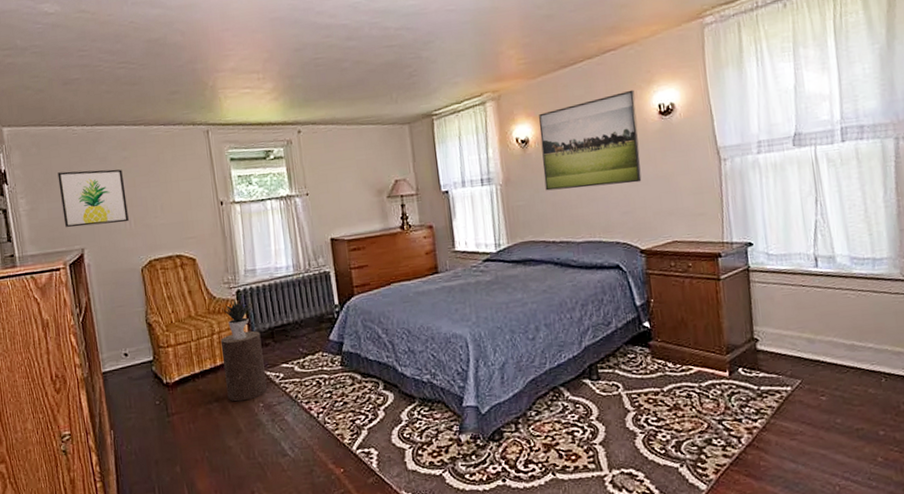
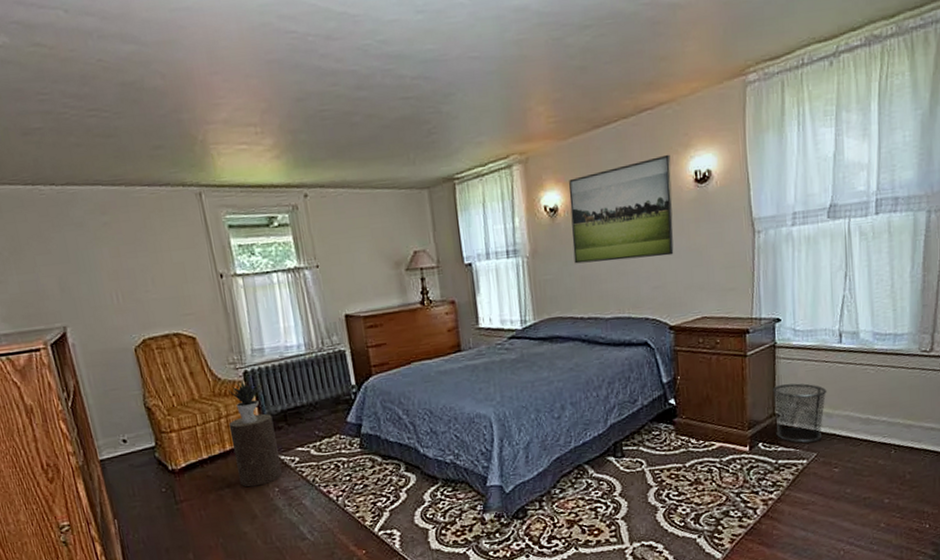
wall art: present [57,169,129,227] -> none [26,236,116,303]
waste bin: none [749,307,807,369] -> present [772,383,827,443]

